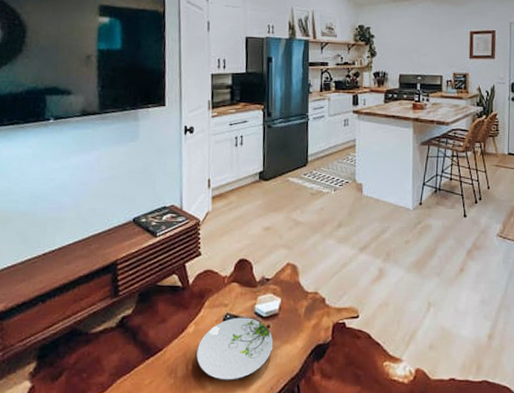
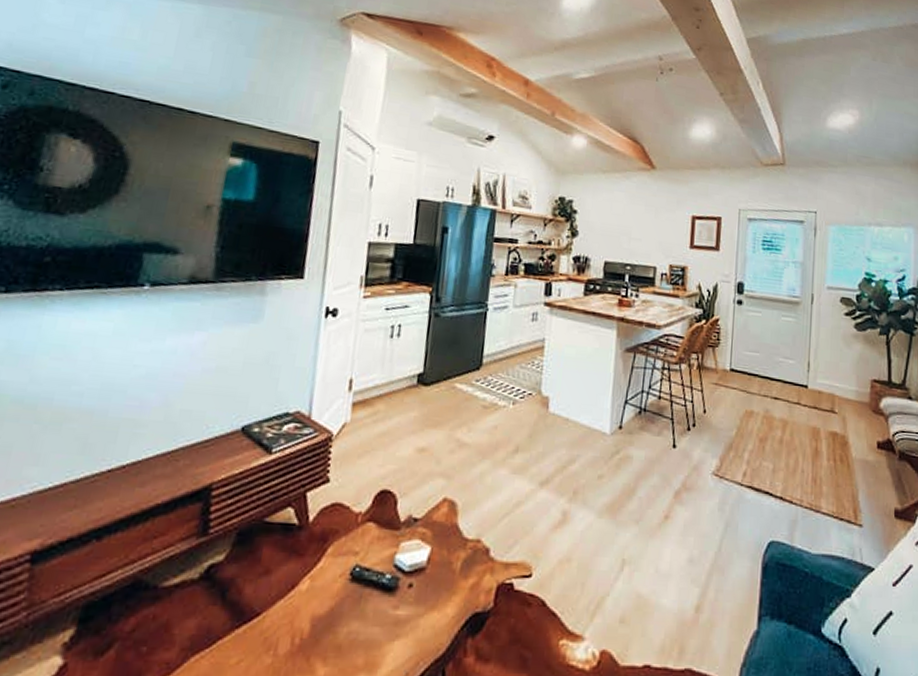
plate: present [196,317,274,380] -> none [307,571,416,662]

